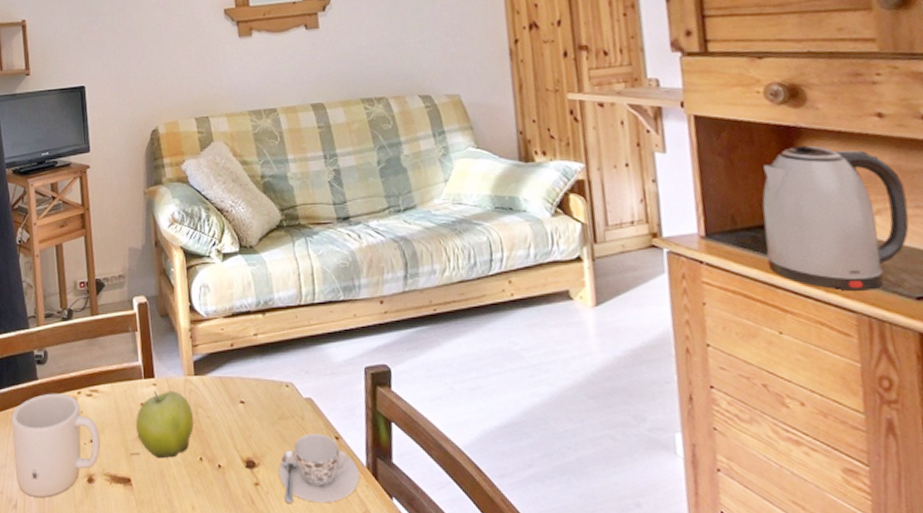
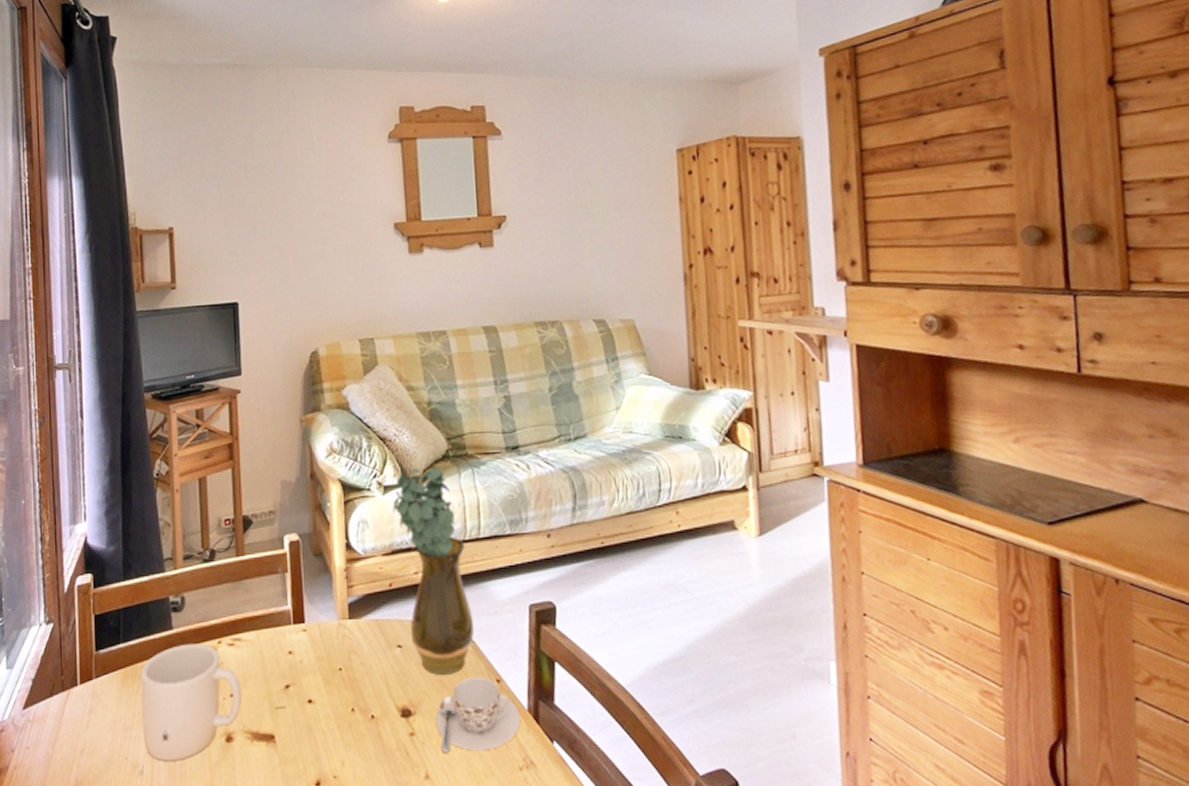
fruit: present [136,391,194,459] -> none [282,637,347,712]
vase: none [231,230,313,430] -> present [392,461,475,675]
kettle: present [761,145,909,291] -> none [915,375,1044,517]

